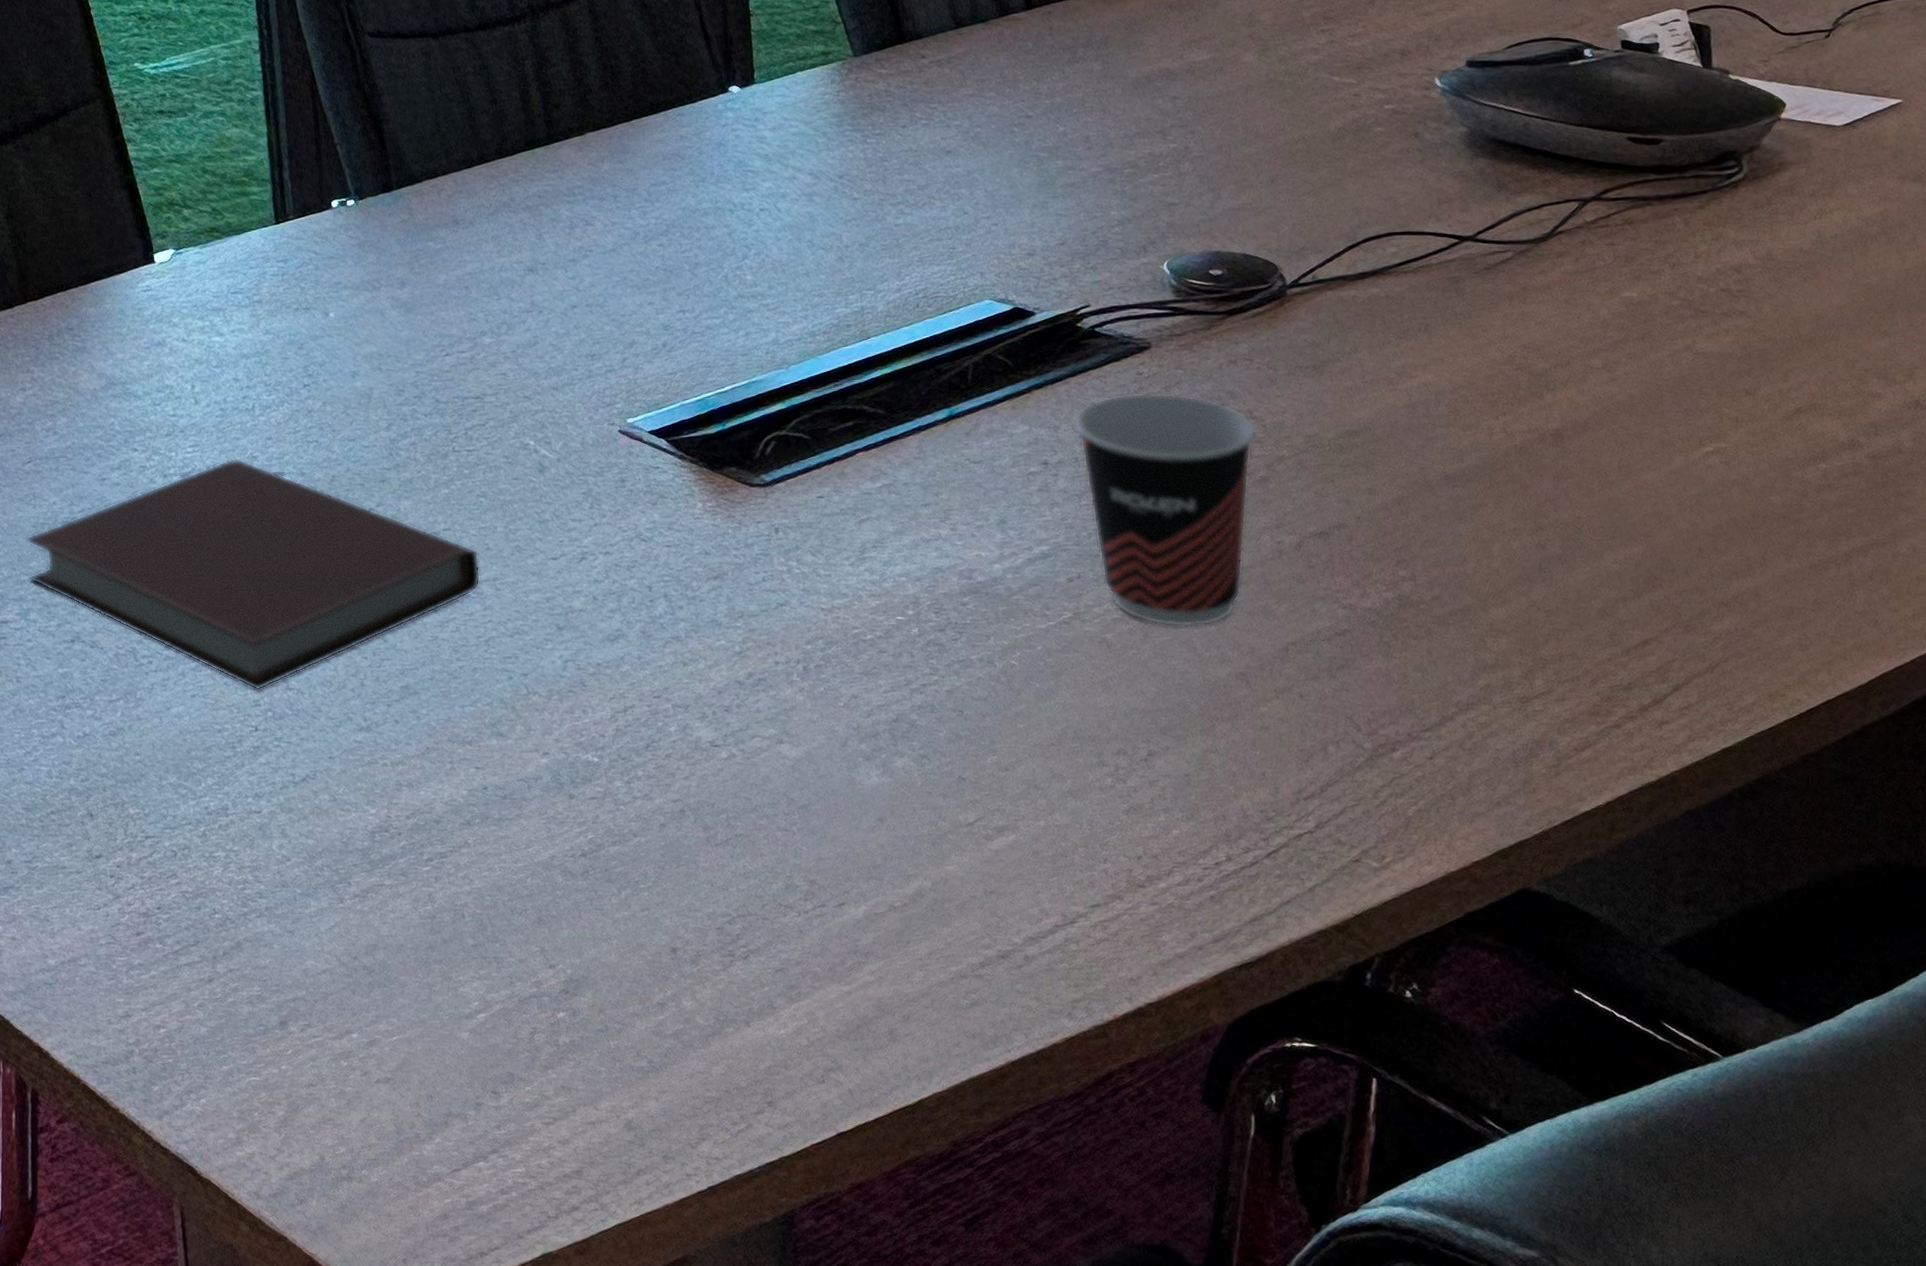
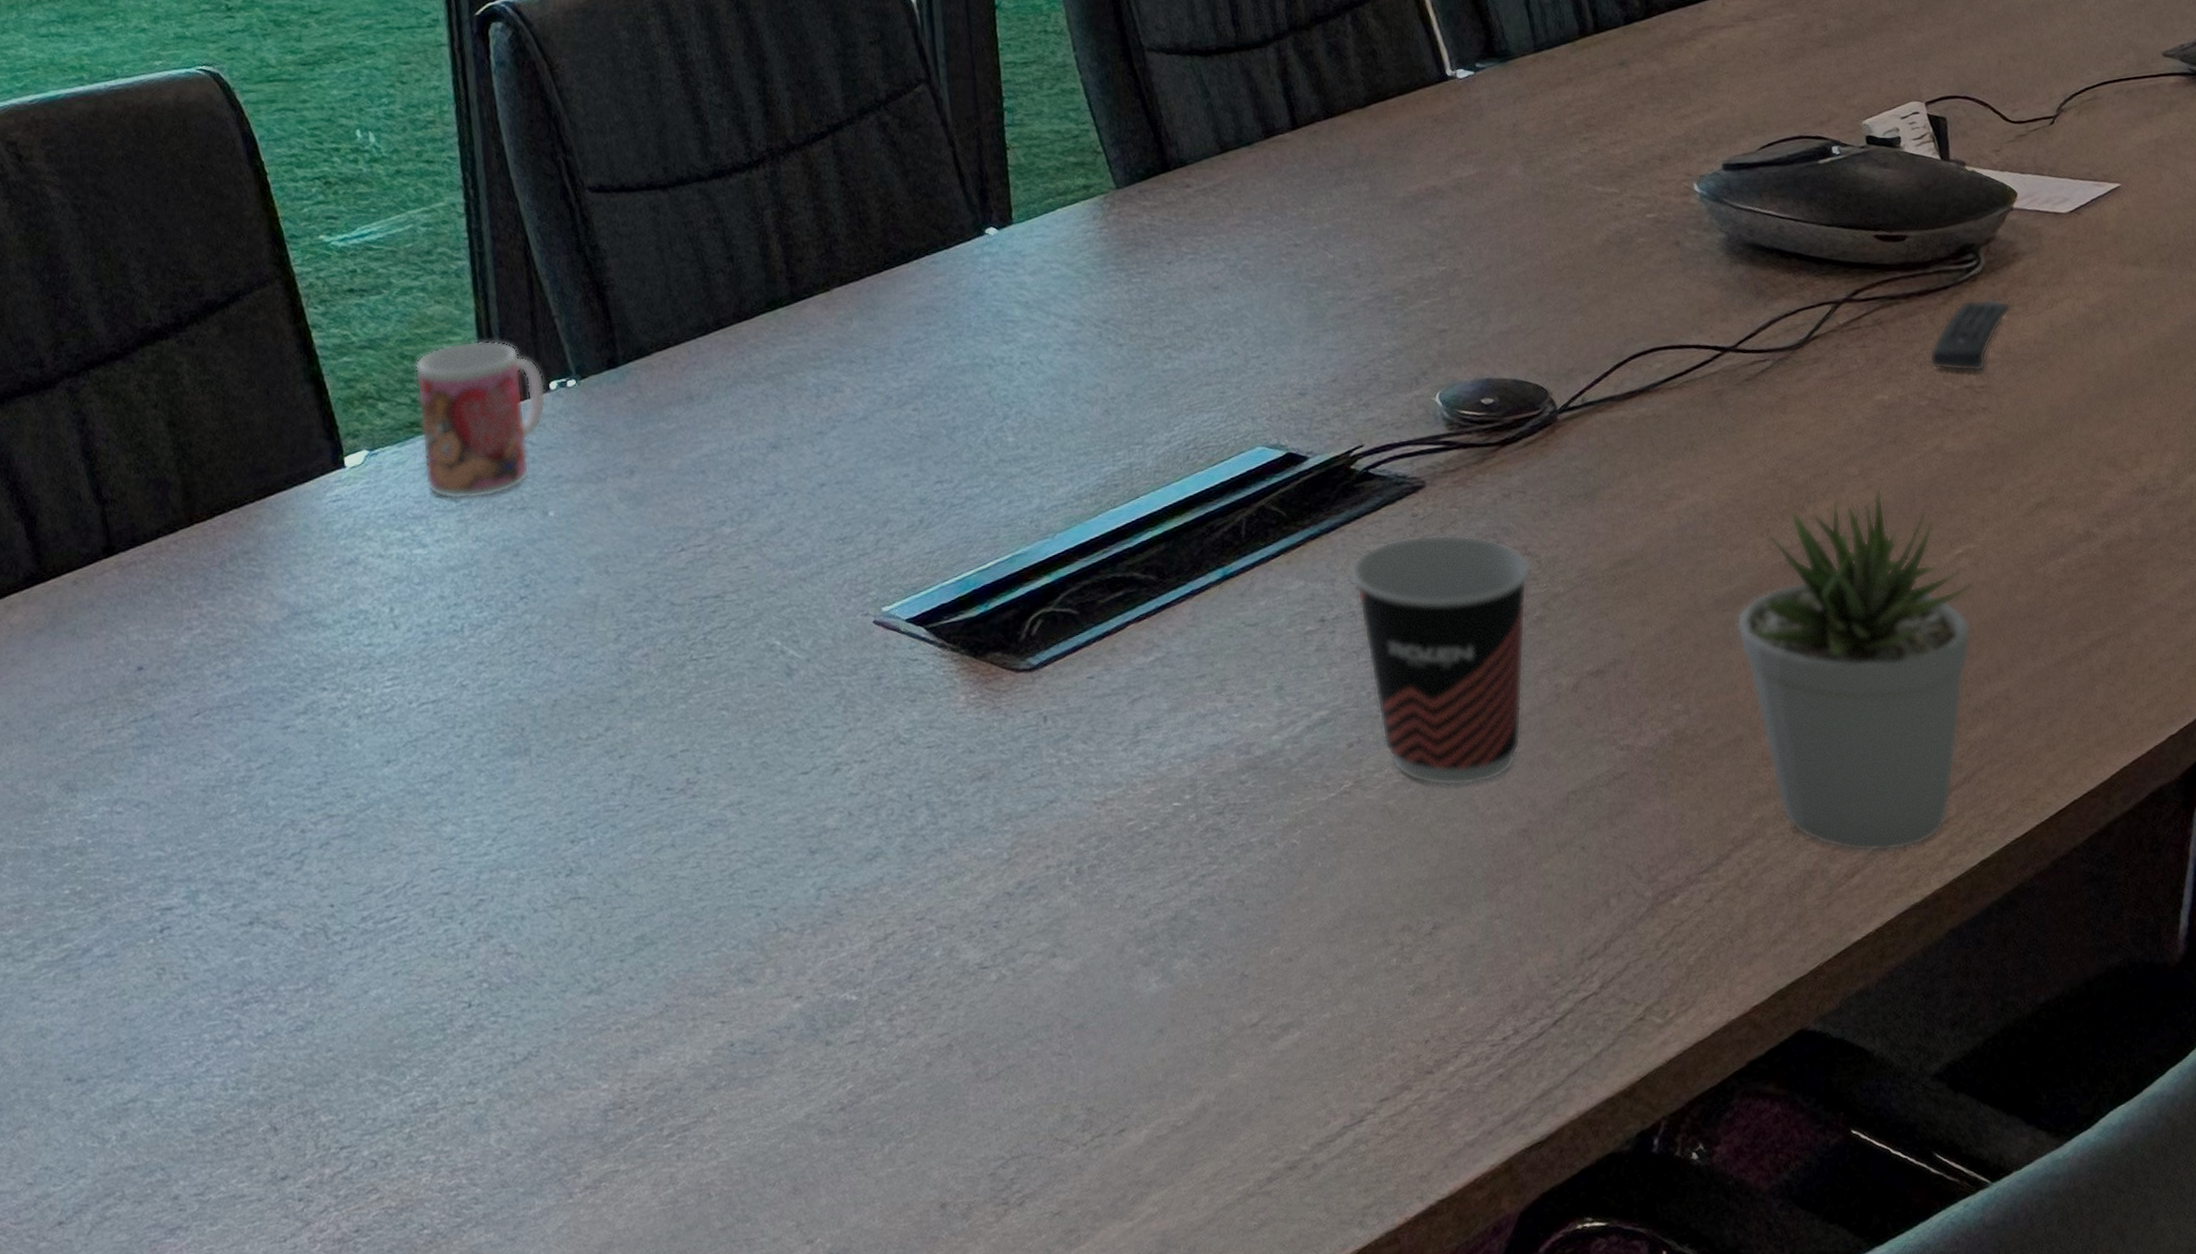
notebook: present [26,458,481,691] -> none [194,688,724,960]
mug: none [215,161,329,298] -> present [415,340,547,500]
potted plant: none [1467,384,1722,730] -> present [1736,490,1972,852]
remote control: none [1683,205,1775,277] -> present [1929,298,2012,373]

